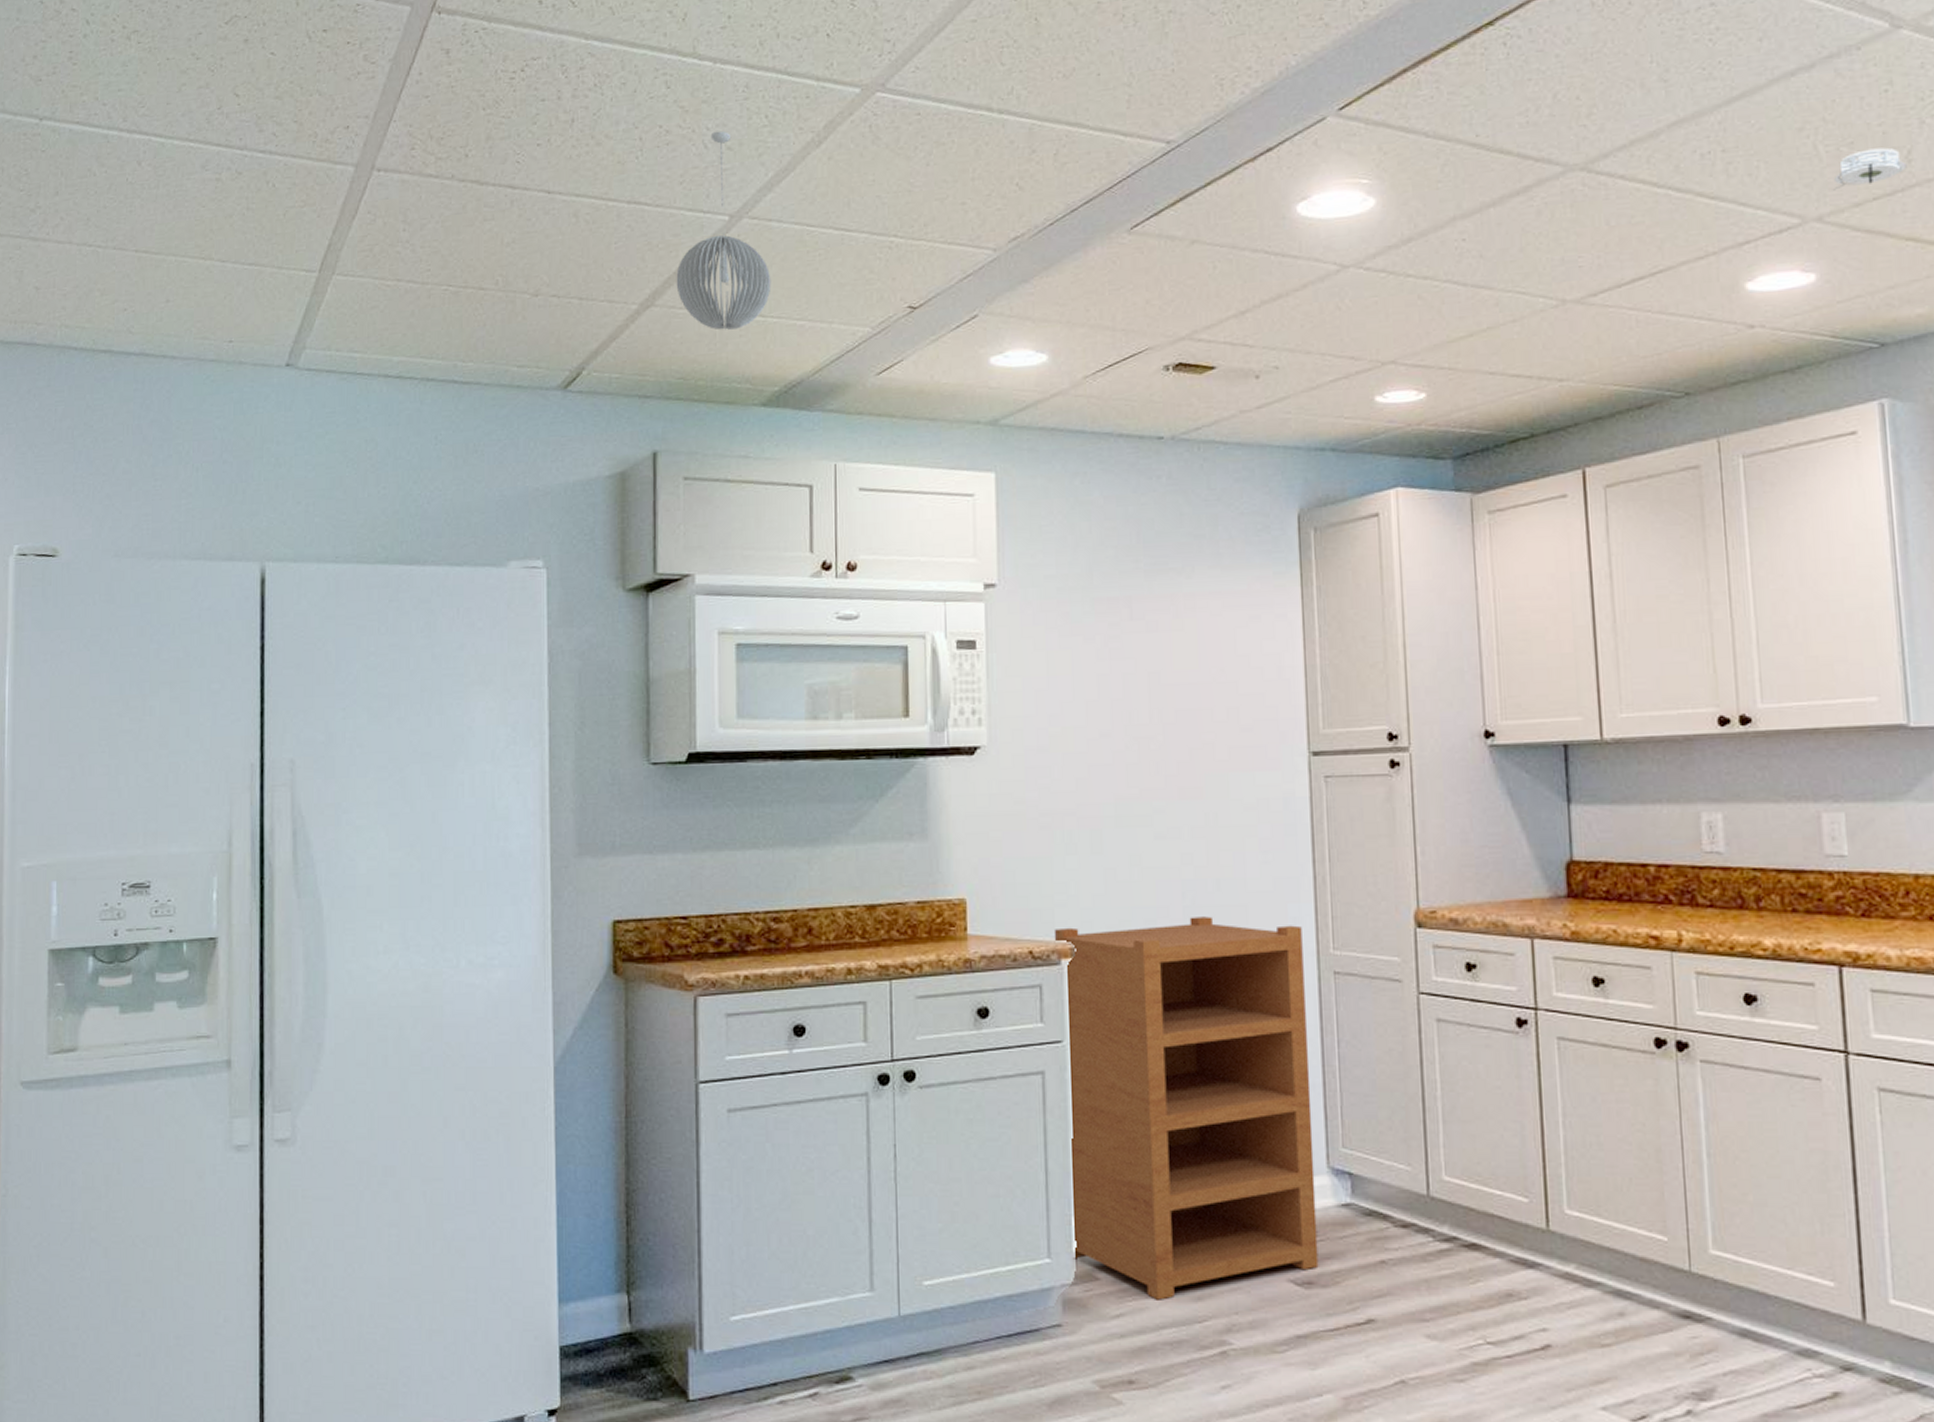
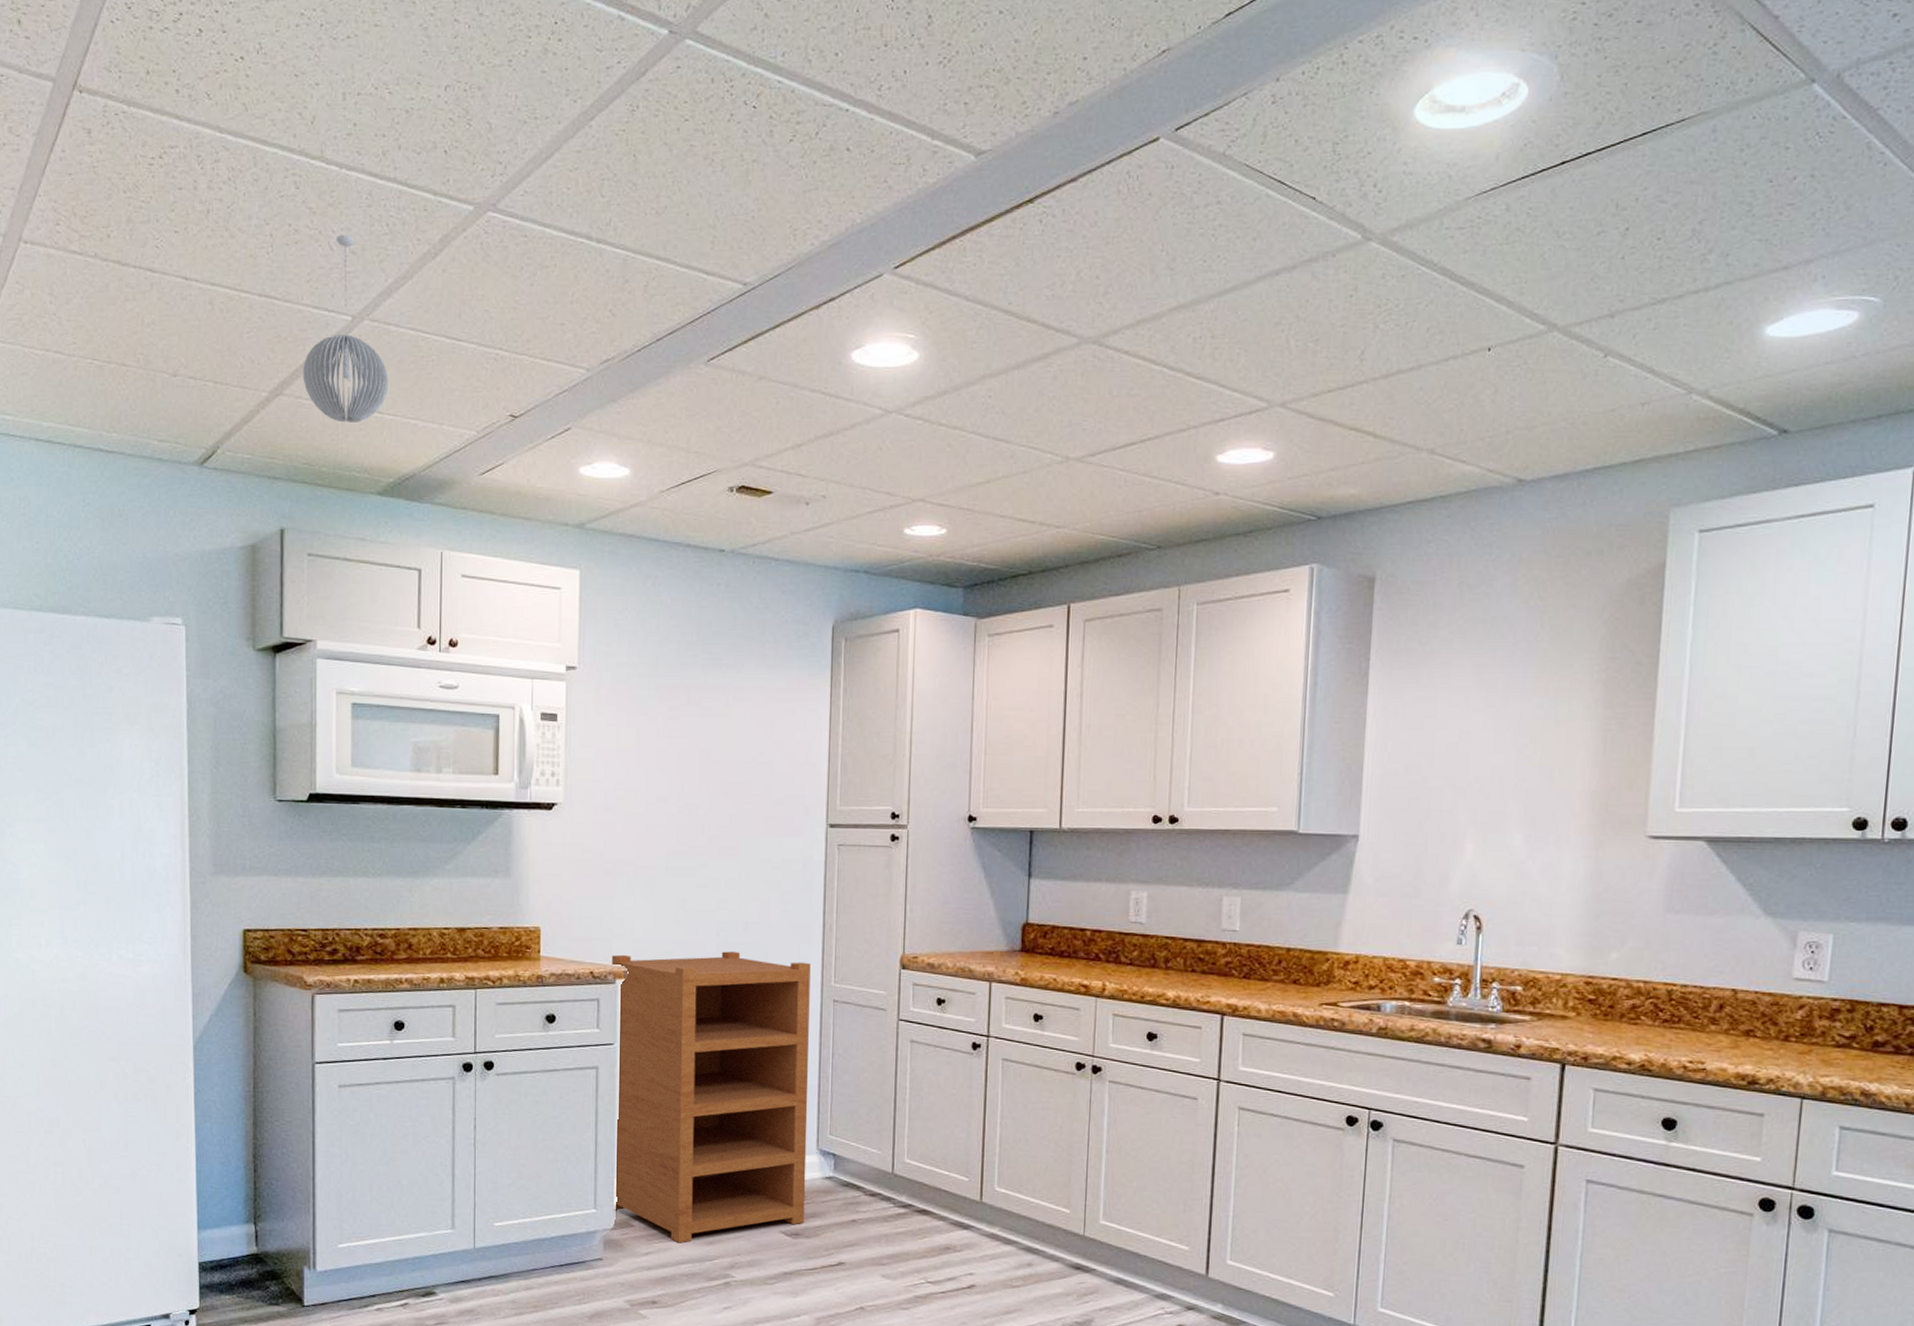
smoke detector: present [1832,147,1907,191] -> none [1296,346,1359,381]

